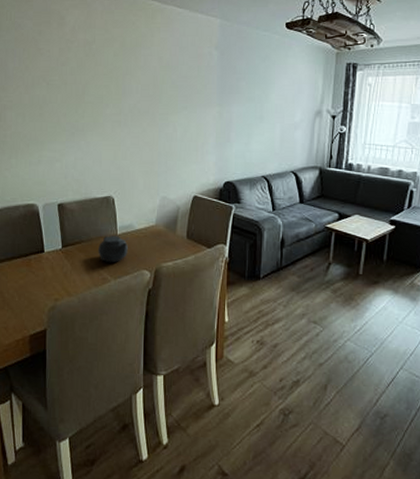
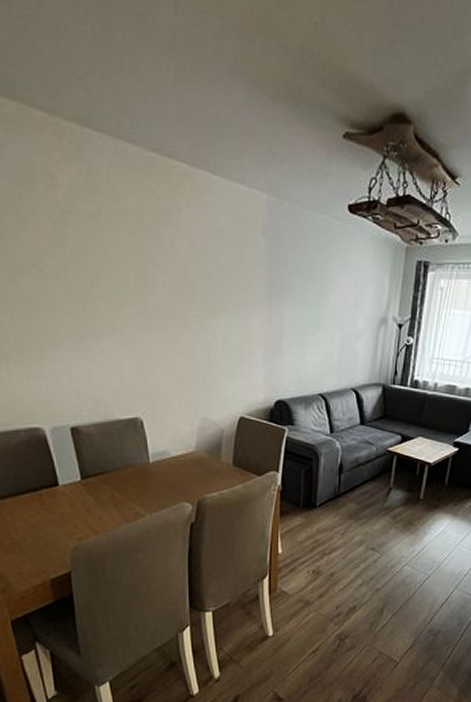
teapot: present [97,235,128,263] -> none [126,463,164,496]

